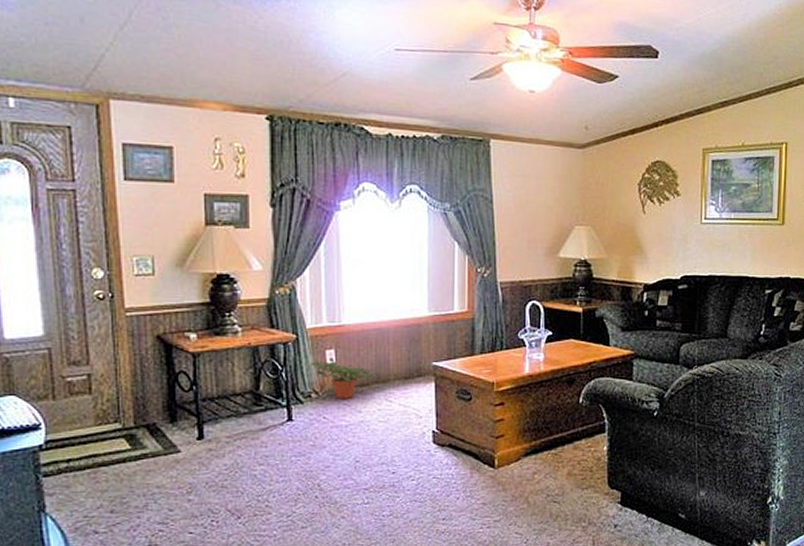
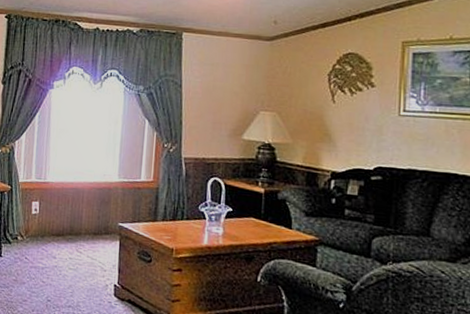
potted plant: present [311,359,378,399] -> none [20,209,72,245]

